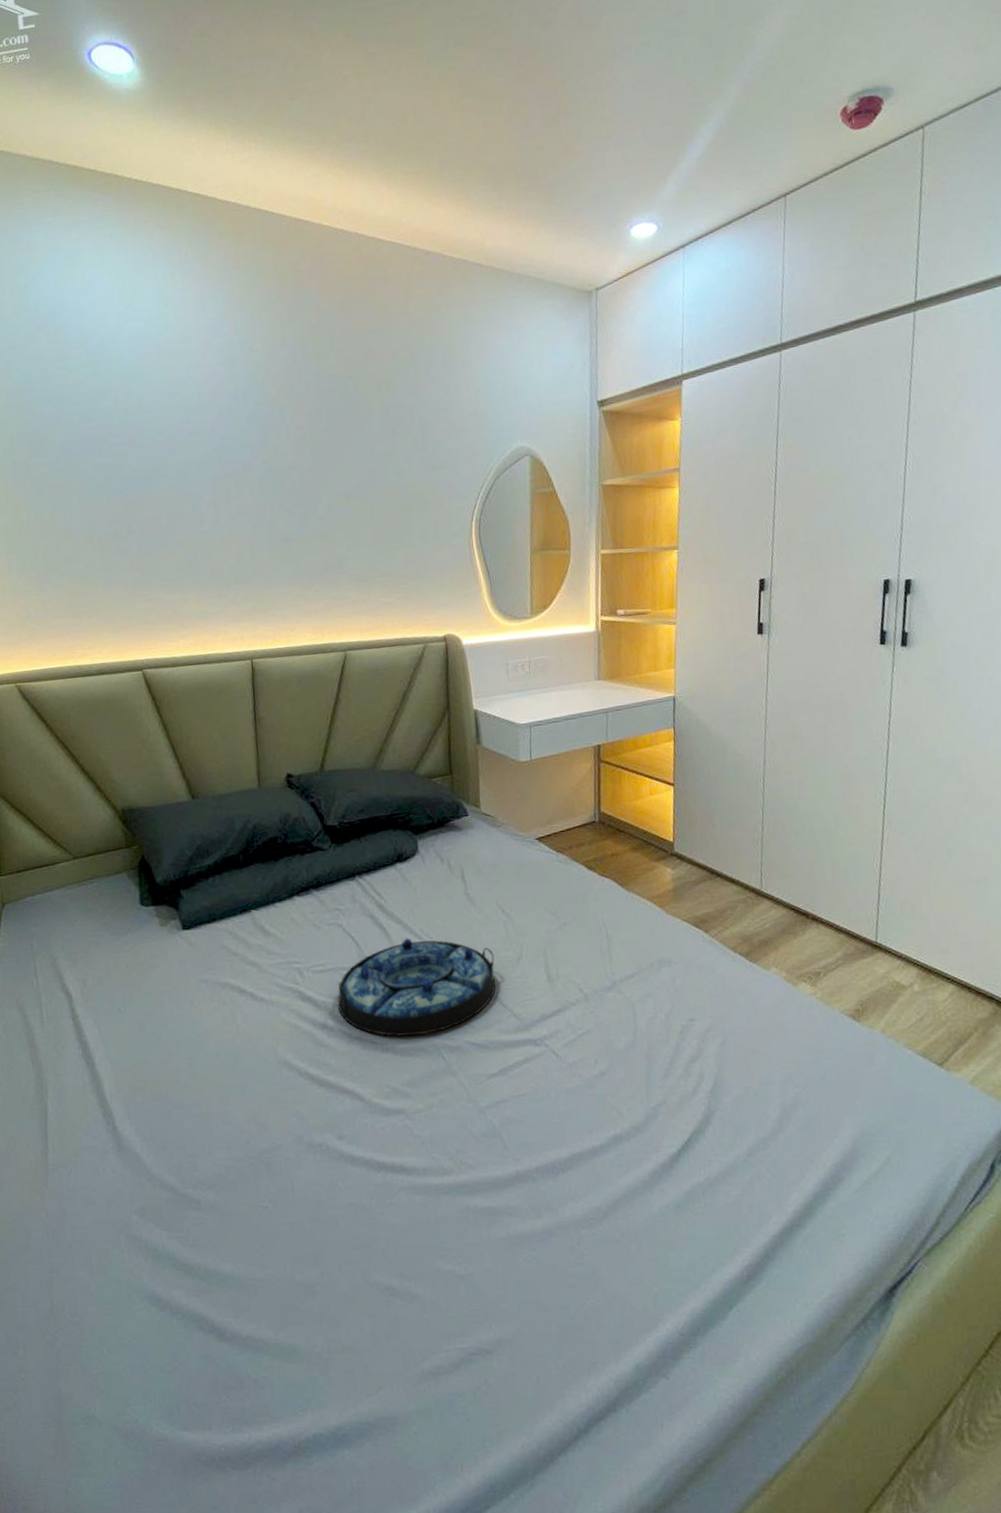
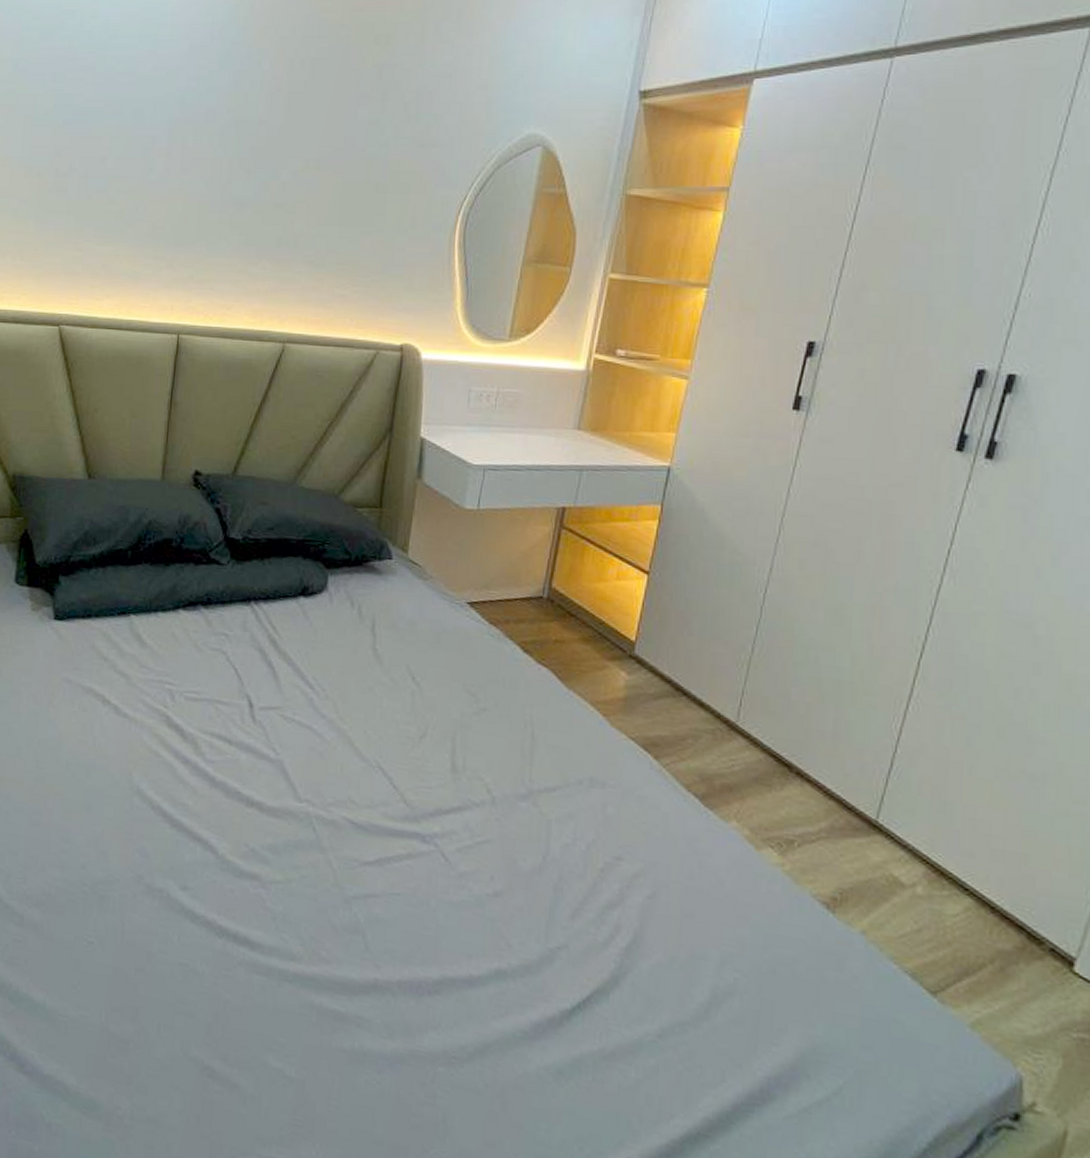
serving tray: present [337,938,496,1037] -> none [206,684,393,799]

